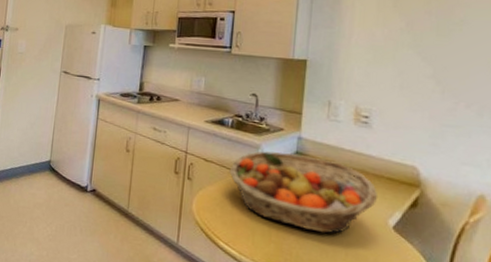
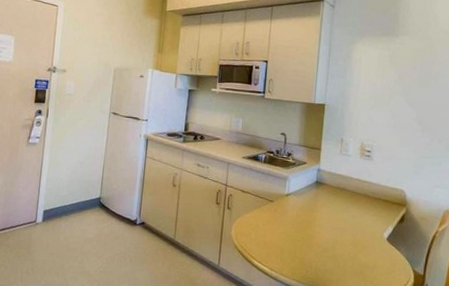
fruit basket: present [229,151,377,234] -> none [262,181,376,248]

